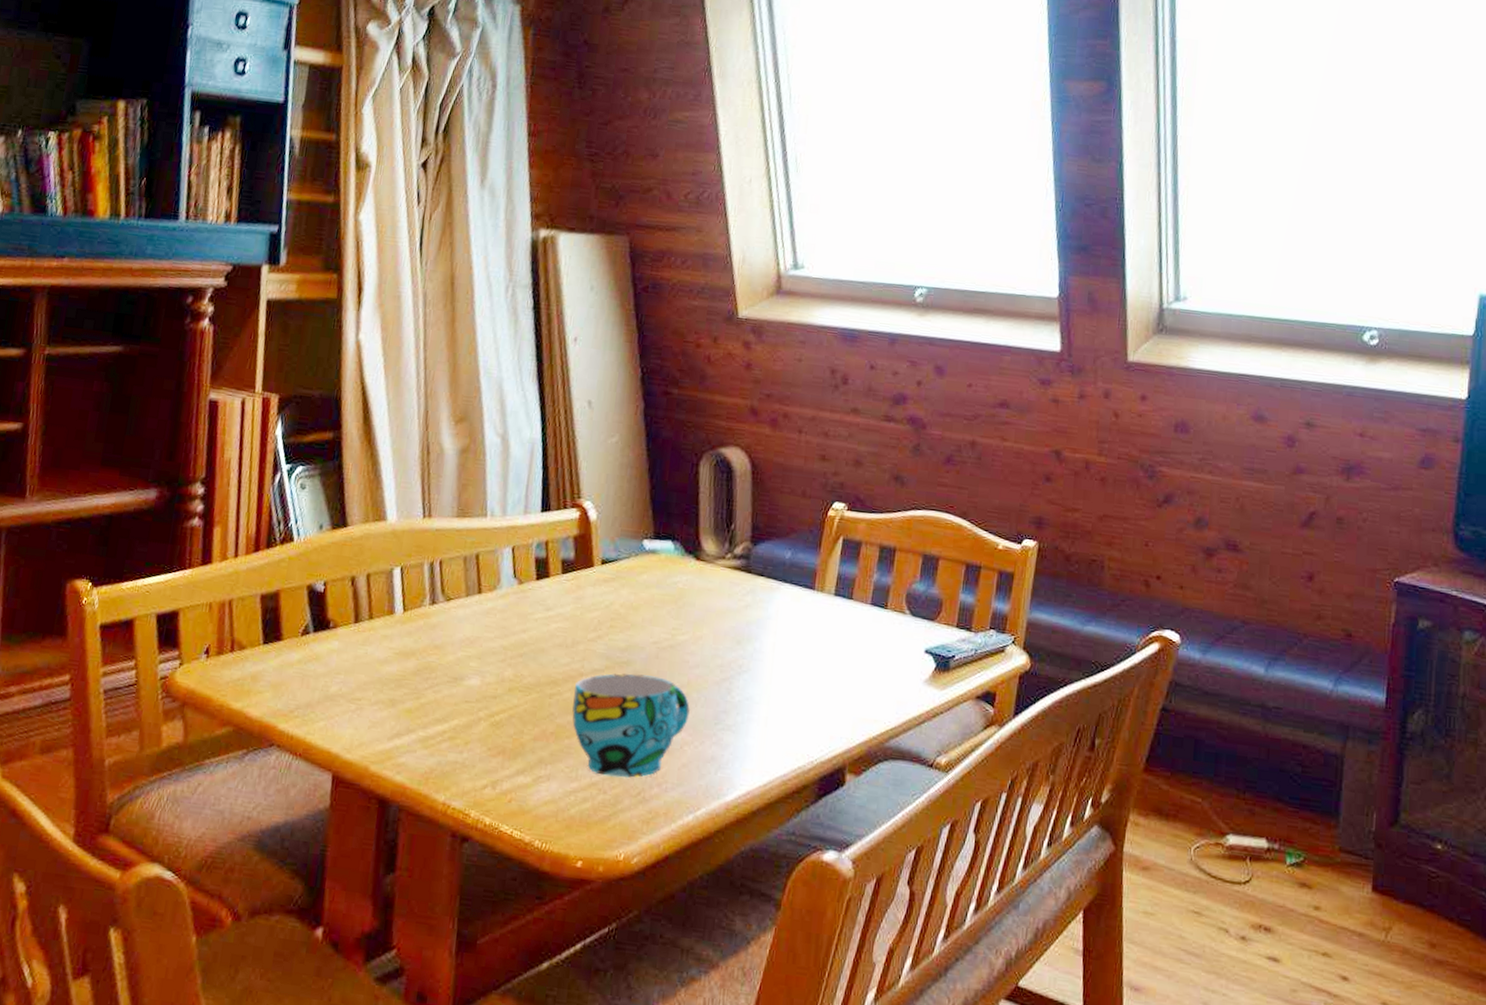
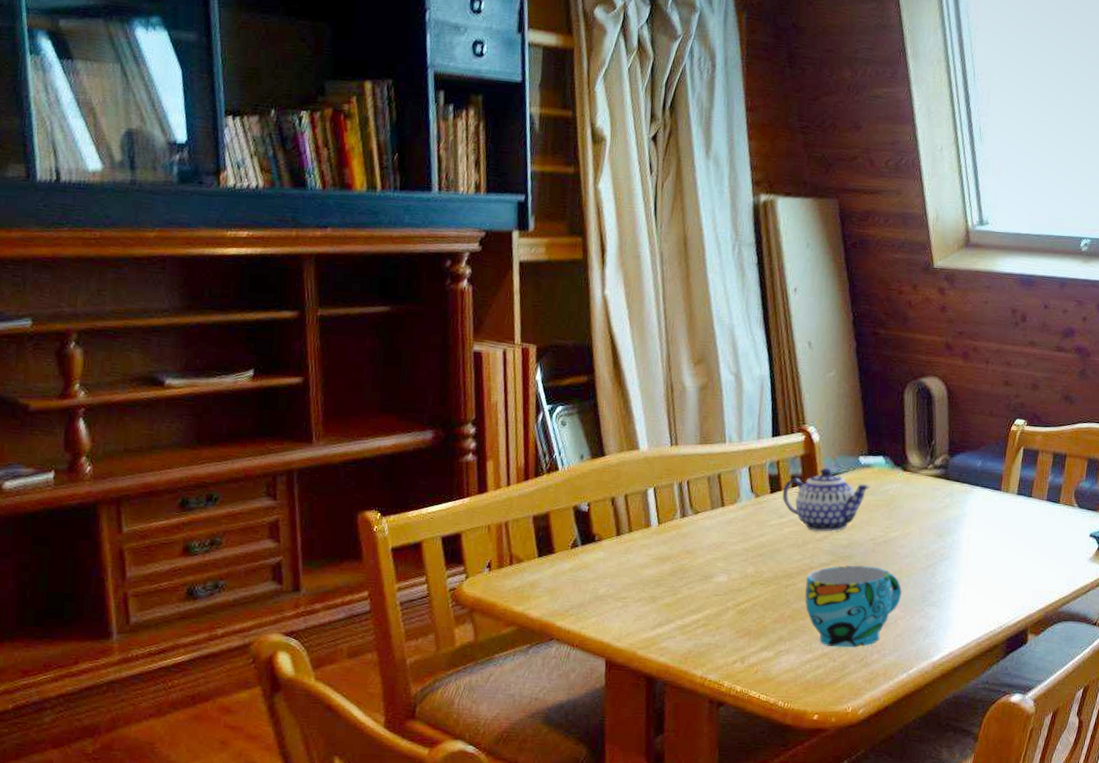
teapot: none [550,551,656,631] -> present [782,467,870,532]

